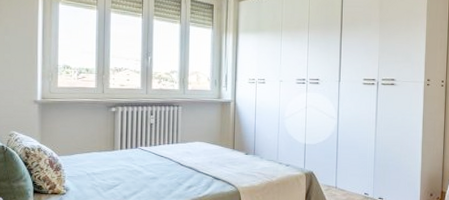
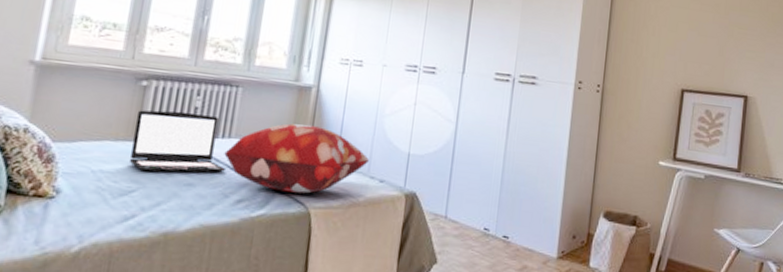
laptop: none [111,127,178,172] -> present [129,110,227,173]
decorative pillow: none [175,129,277,178] -> present [224,123,369,194]

